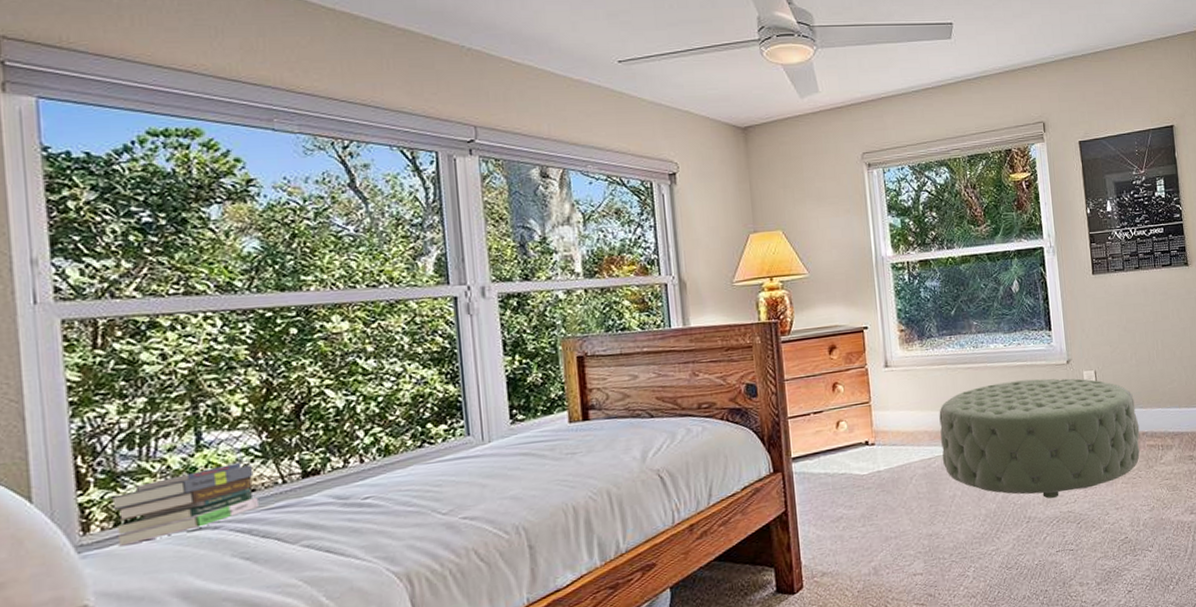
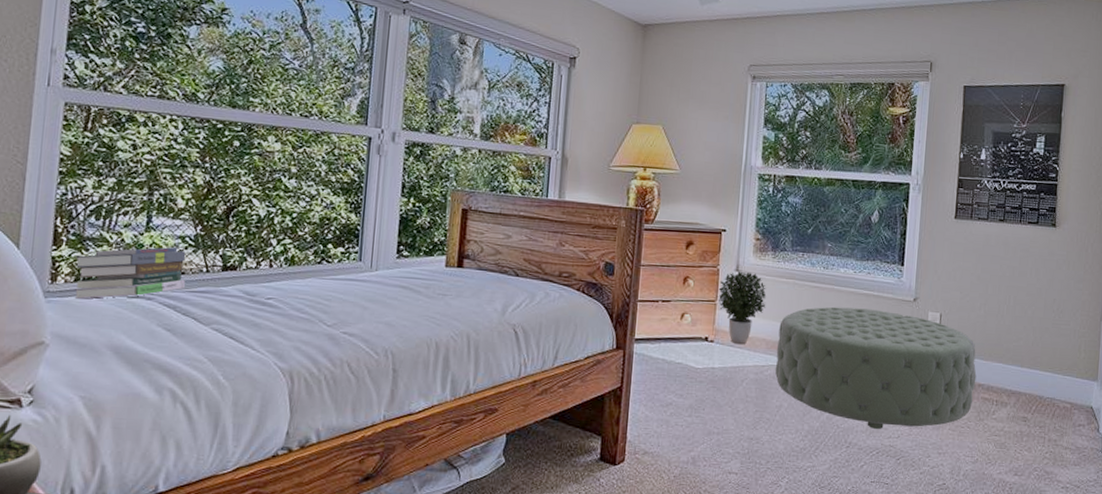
potted plant: none [870,366,922,443] -> present [718,271,767,345]

